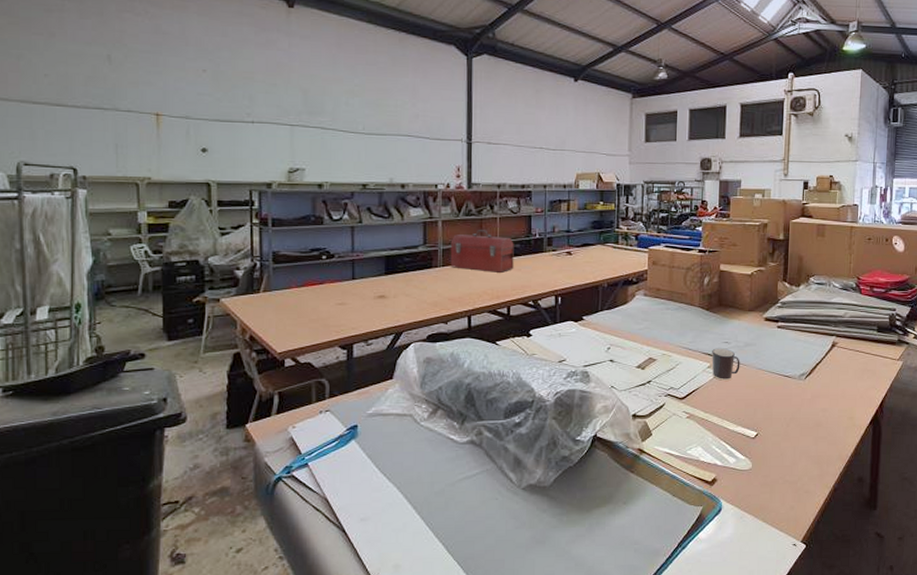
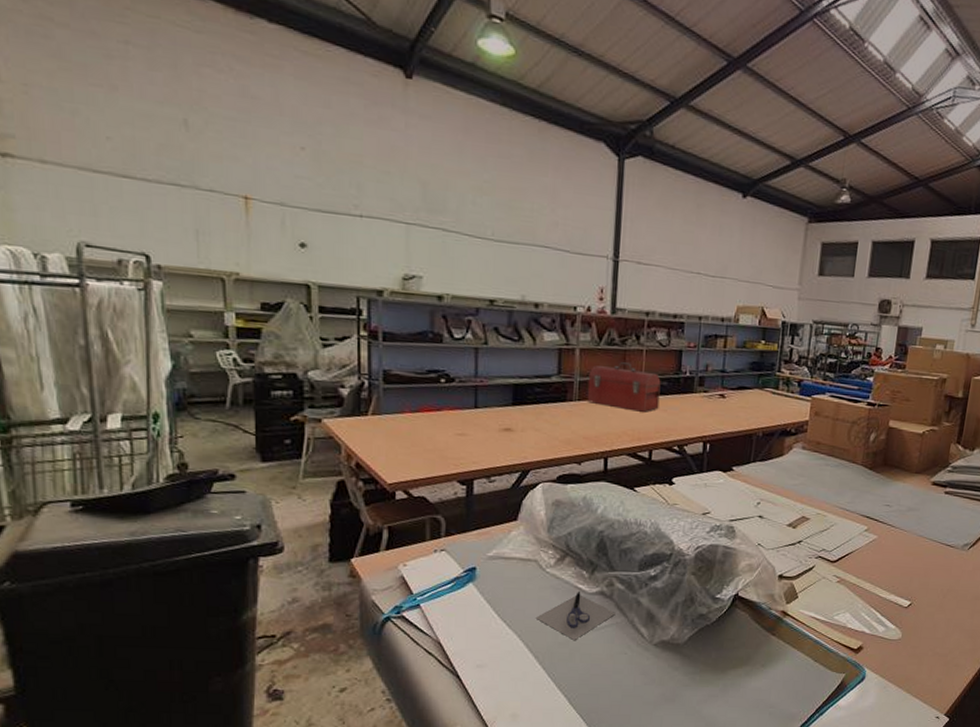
scissors: none [412,441,485,489] -> present [535,591,615,640]
mug: present [712,348,740,381] -> none [869,510,901,546]

